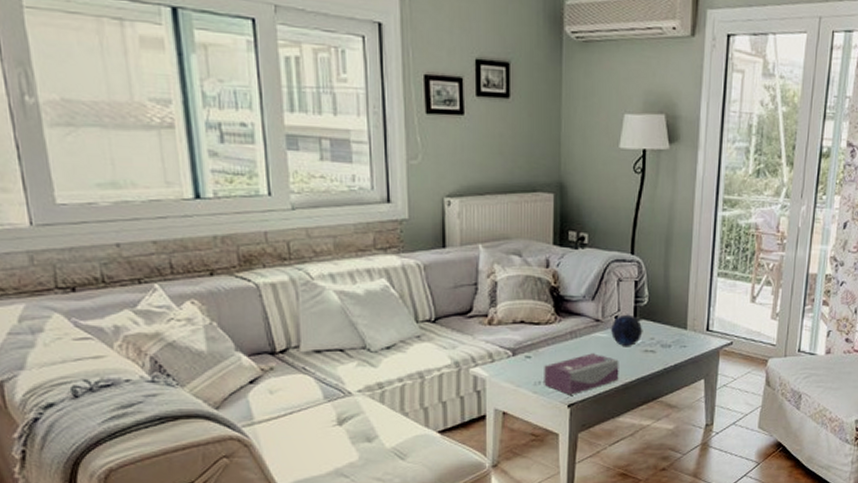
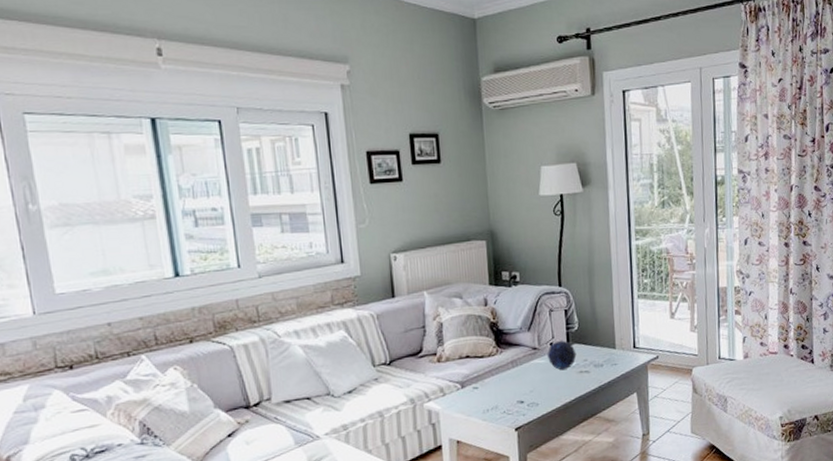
tissue box: present [544,353,619,395] -> none [490,378,559,419]

